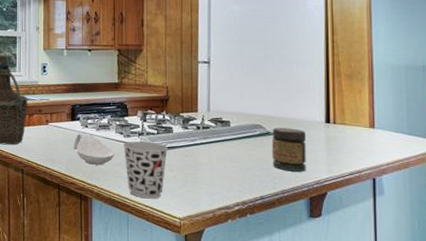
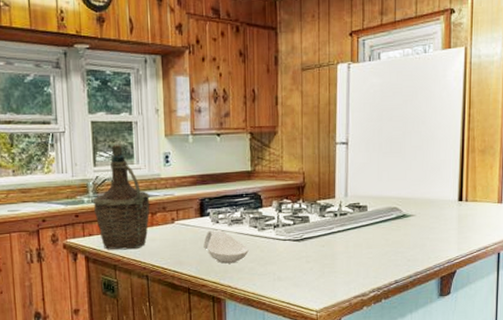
cup: present [122,141,169,199] -> none [257,233,305,294]
jar: present [271,128,306,172] -> none [407,208,439,253]

